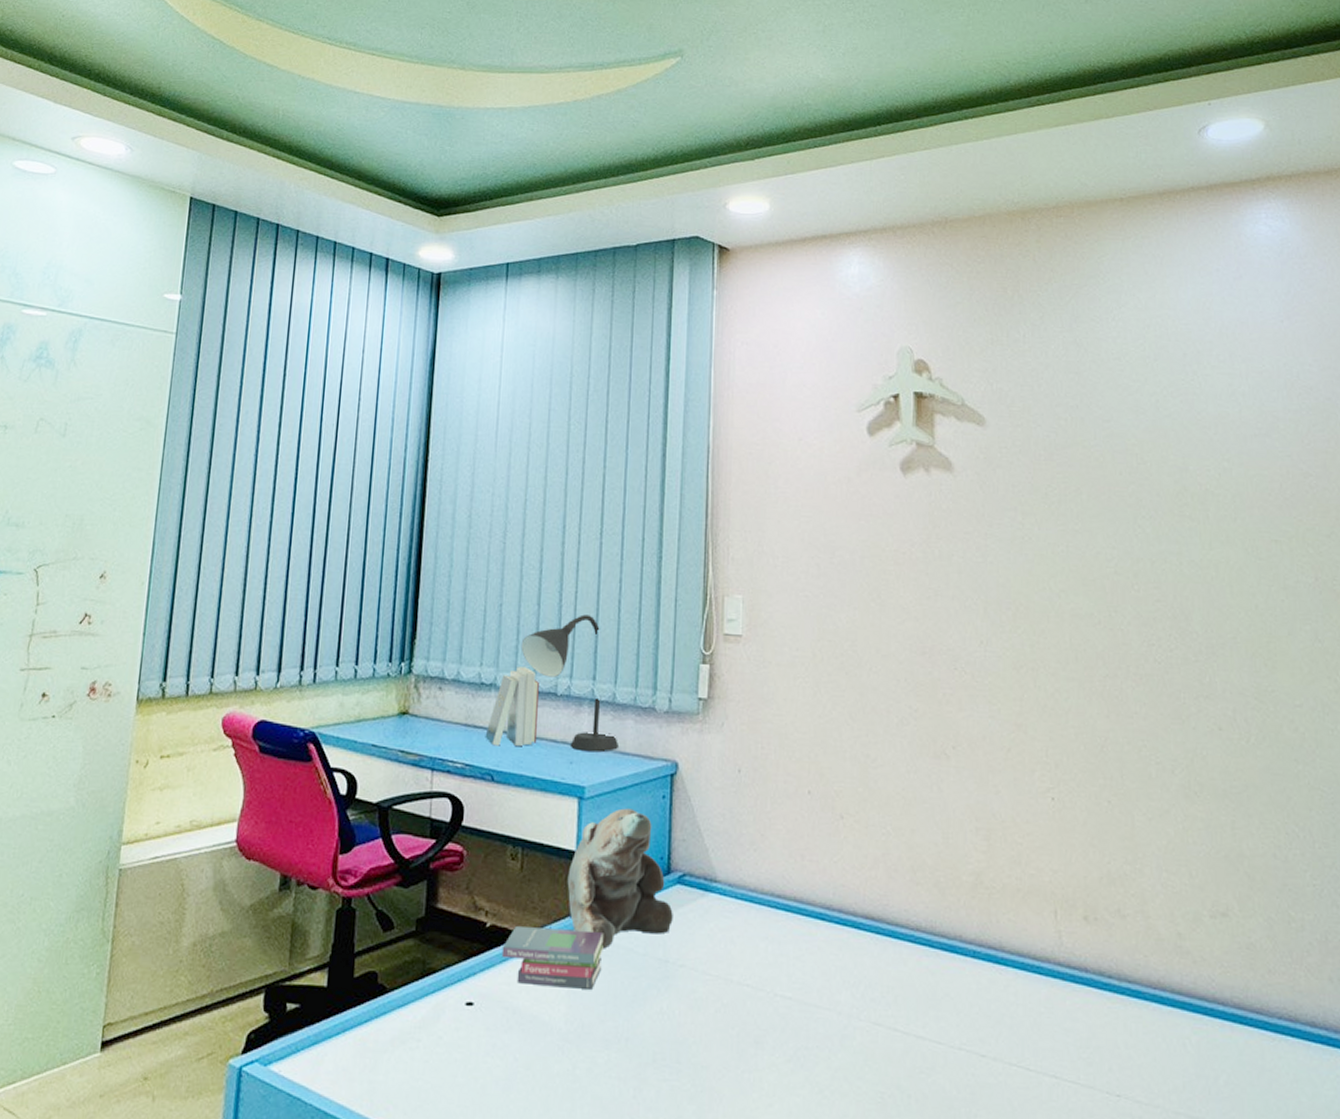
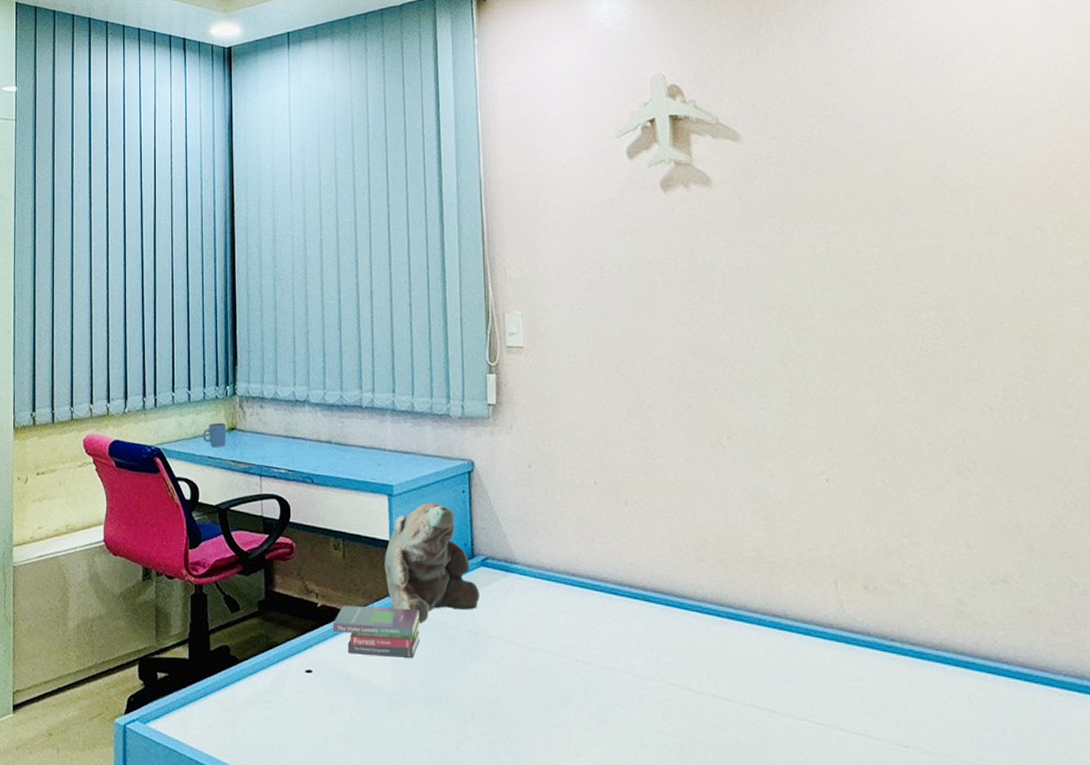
mug: none [367,704,398,735] -> present [203,422,227,448]
books: present [485,667,539,746] -> none [303,385,347,453]
desk lamp: present [521,614,620,753] -> none [327,336,421,455]

